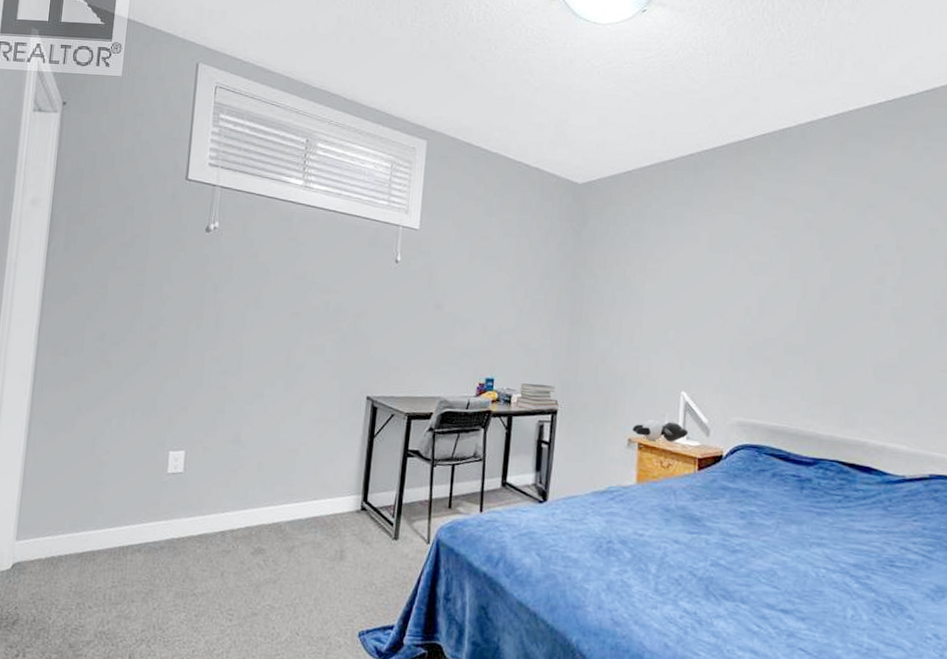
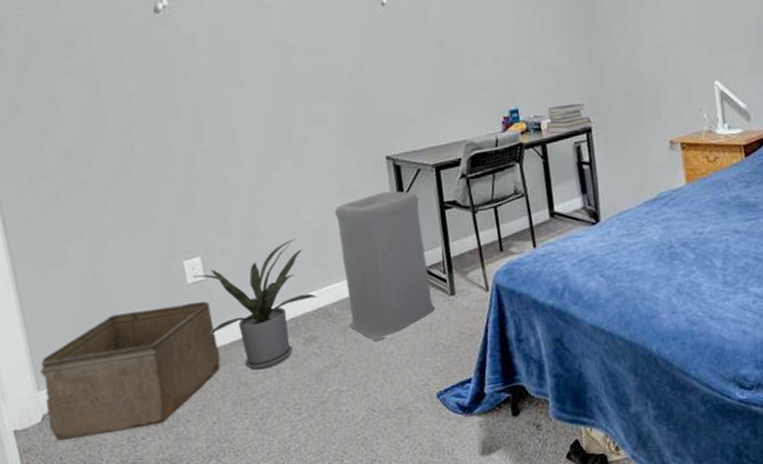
storage bin: none [15,486,181,598] -> present [40,301,221,442]
house plant: none [173,453,276,569] -> present [193,238,318,371]
laundry basket: none [296,428,387,567] -> present [334,191,435,341]
stuffed animal: present [632,419,689,442] -> none [672,114,729,139]

